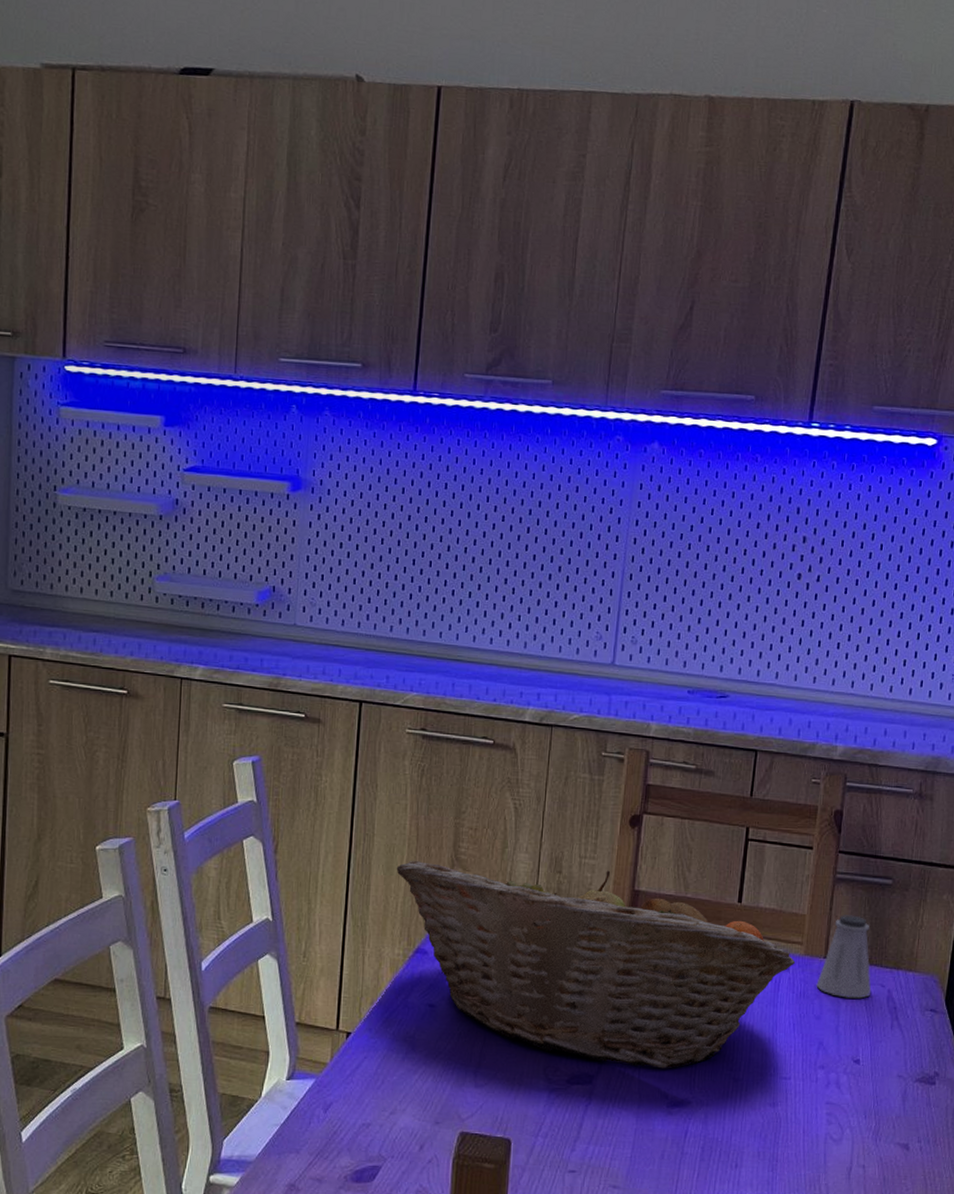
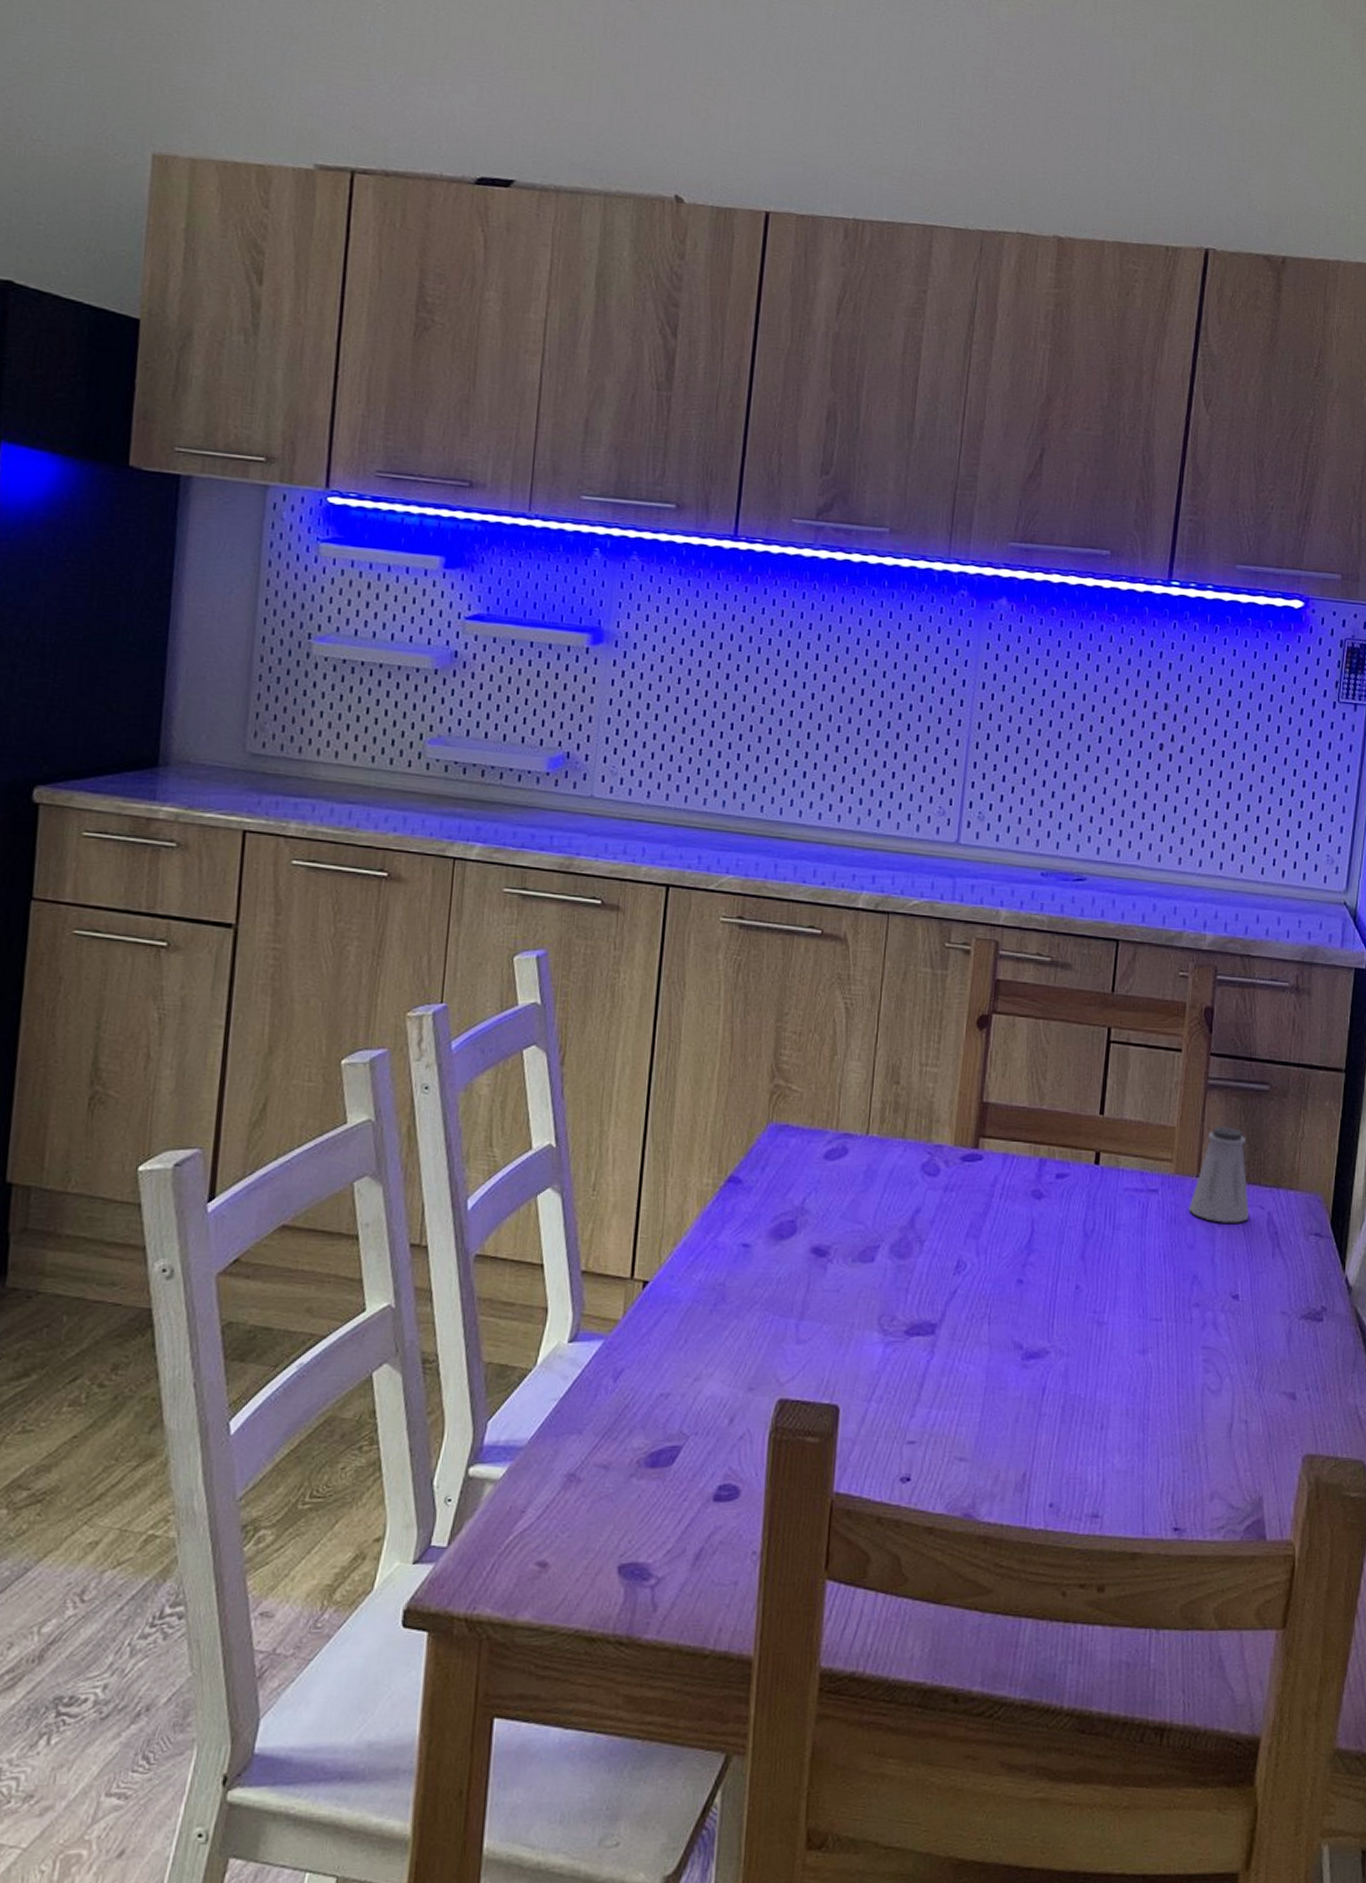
fruit basket: present [396,860,796,1069] -> none [706,1071,1165,1313]

